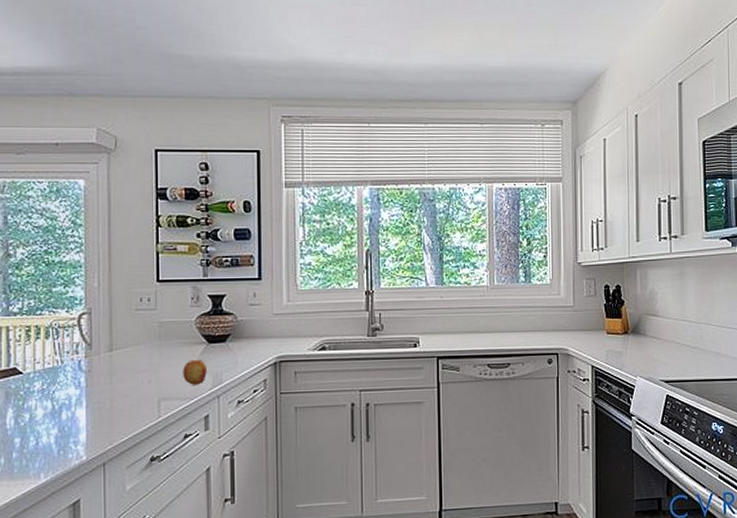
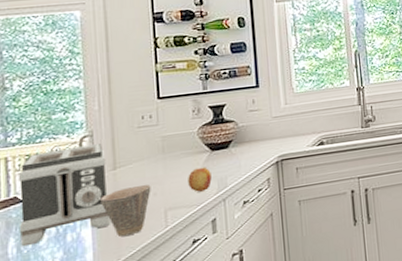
toaster: none [17,323,104,419] -> present [18,144,110,247]
cup: none [96,371,146,422] -> present [100,184,151,237]

